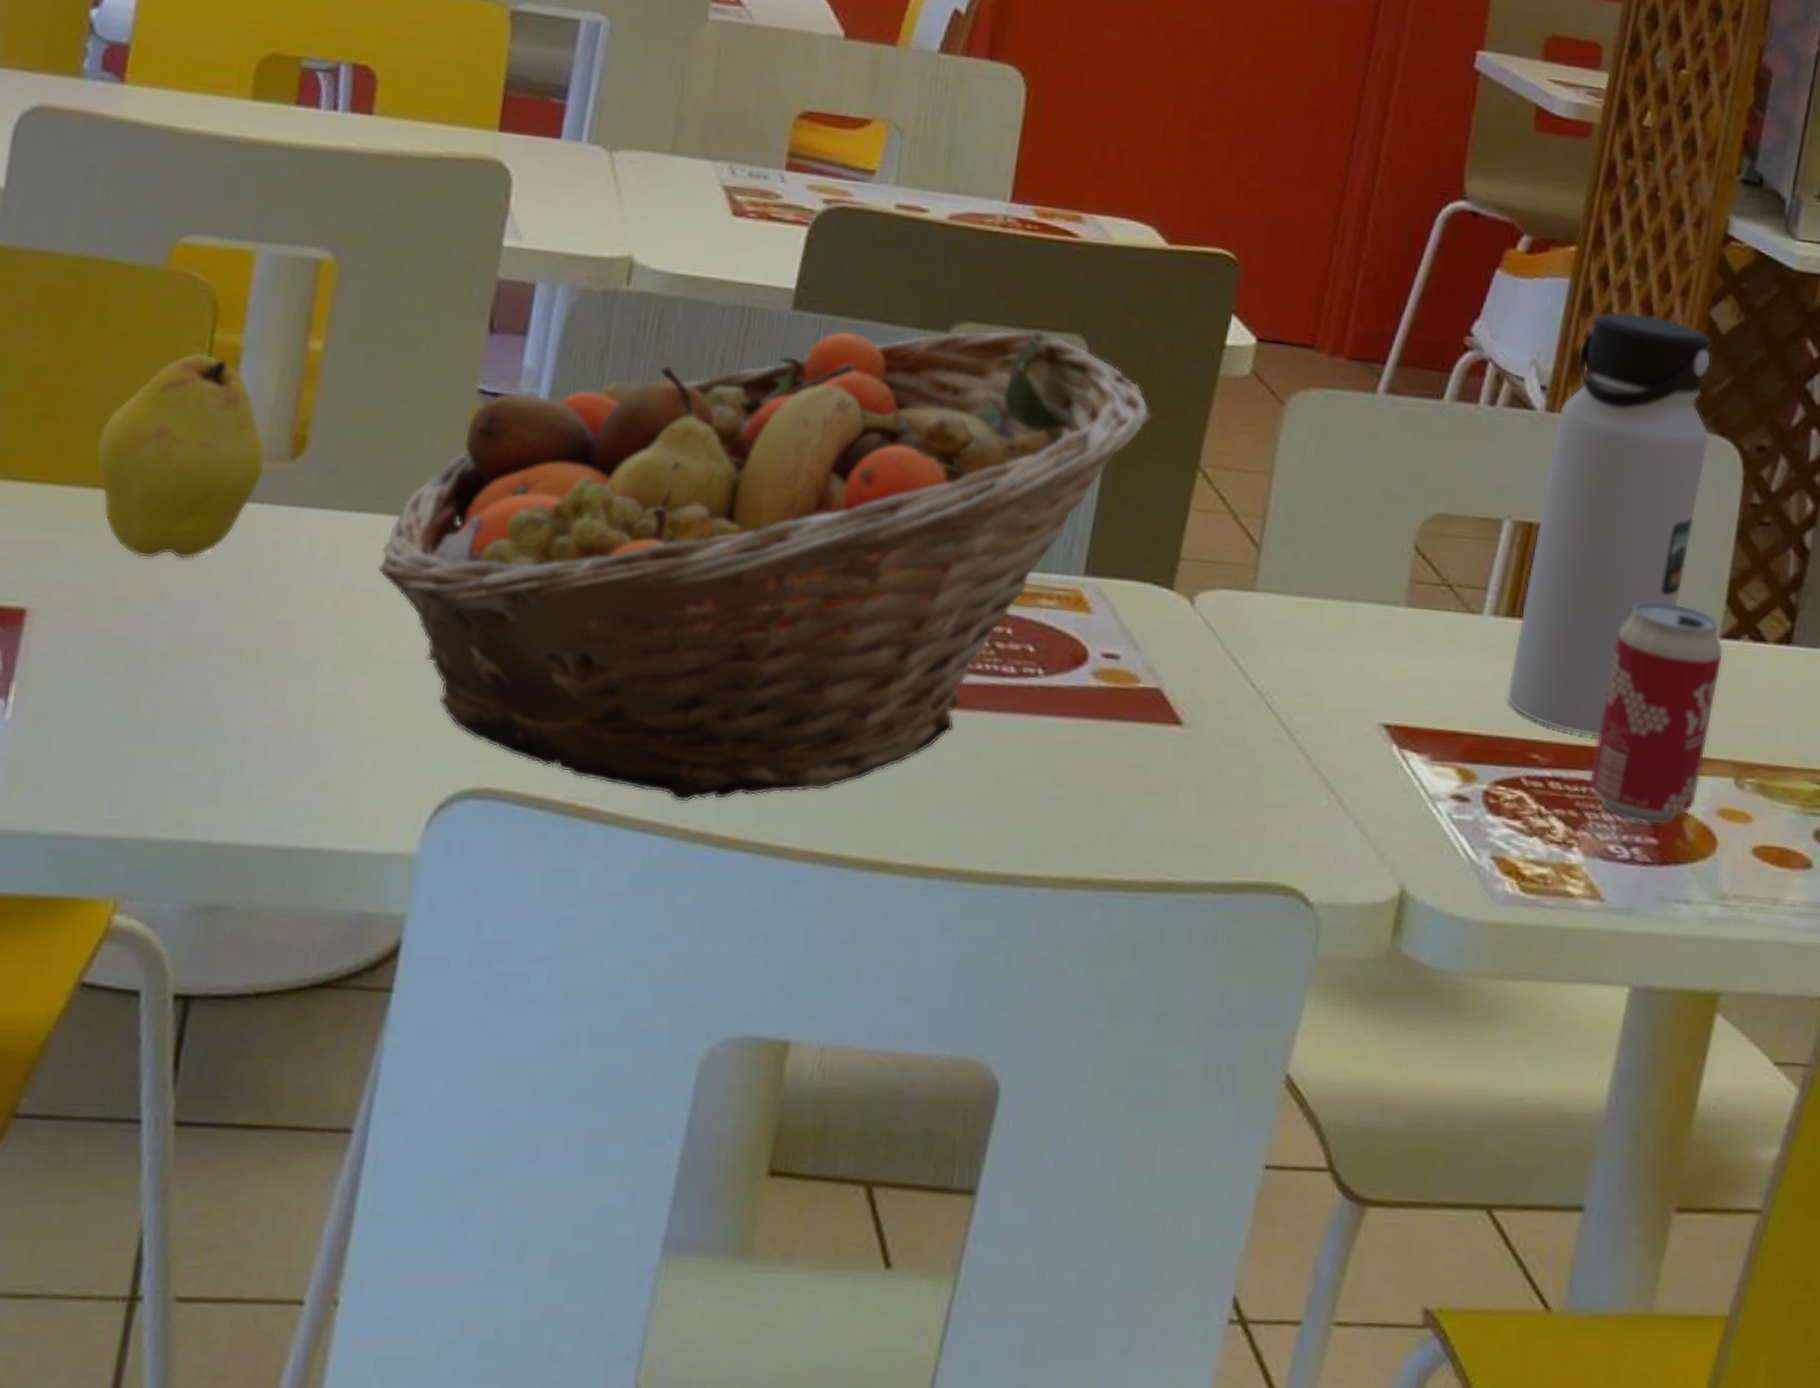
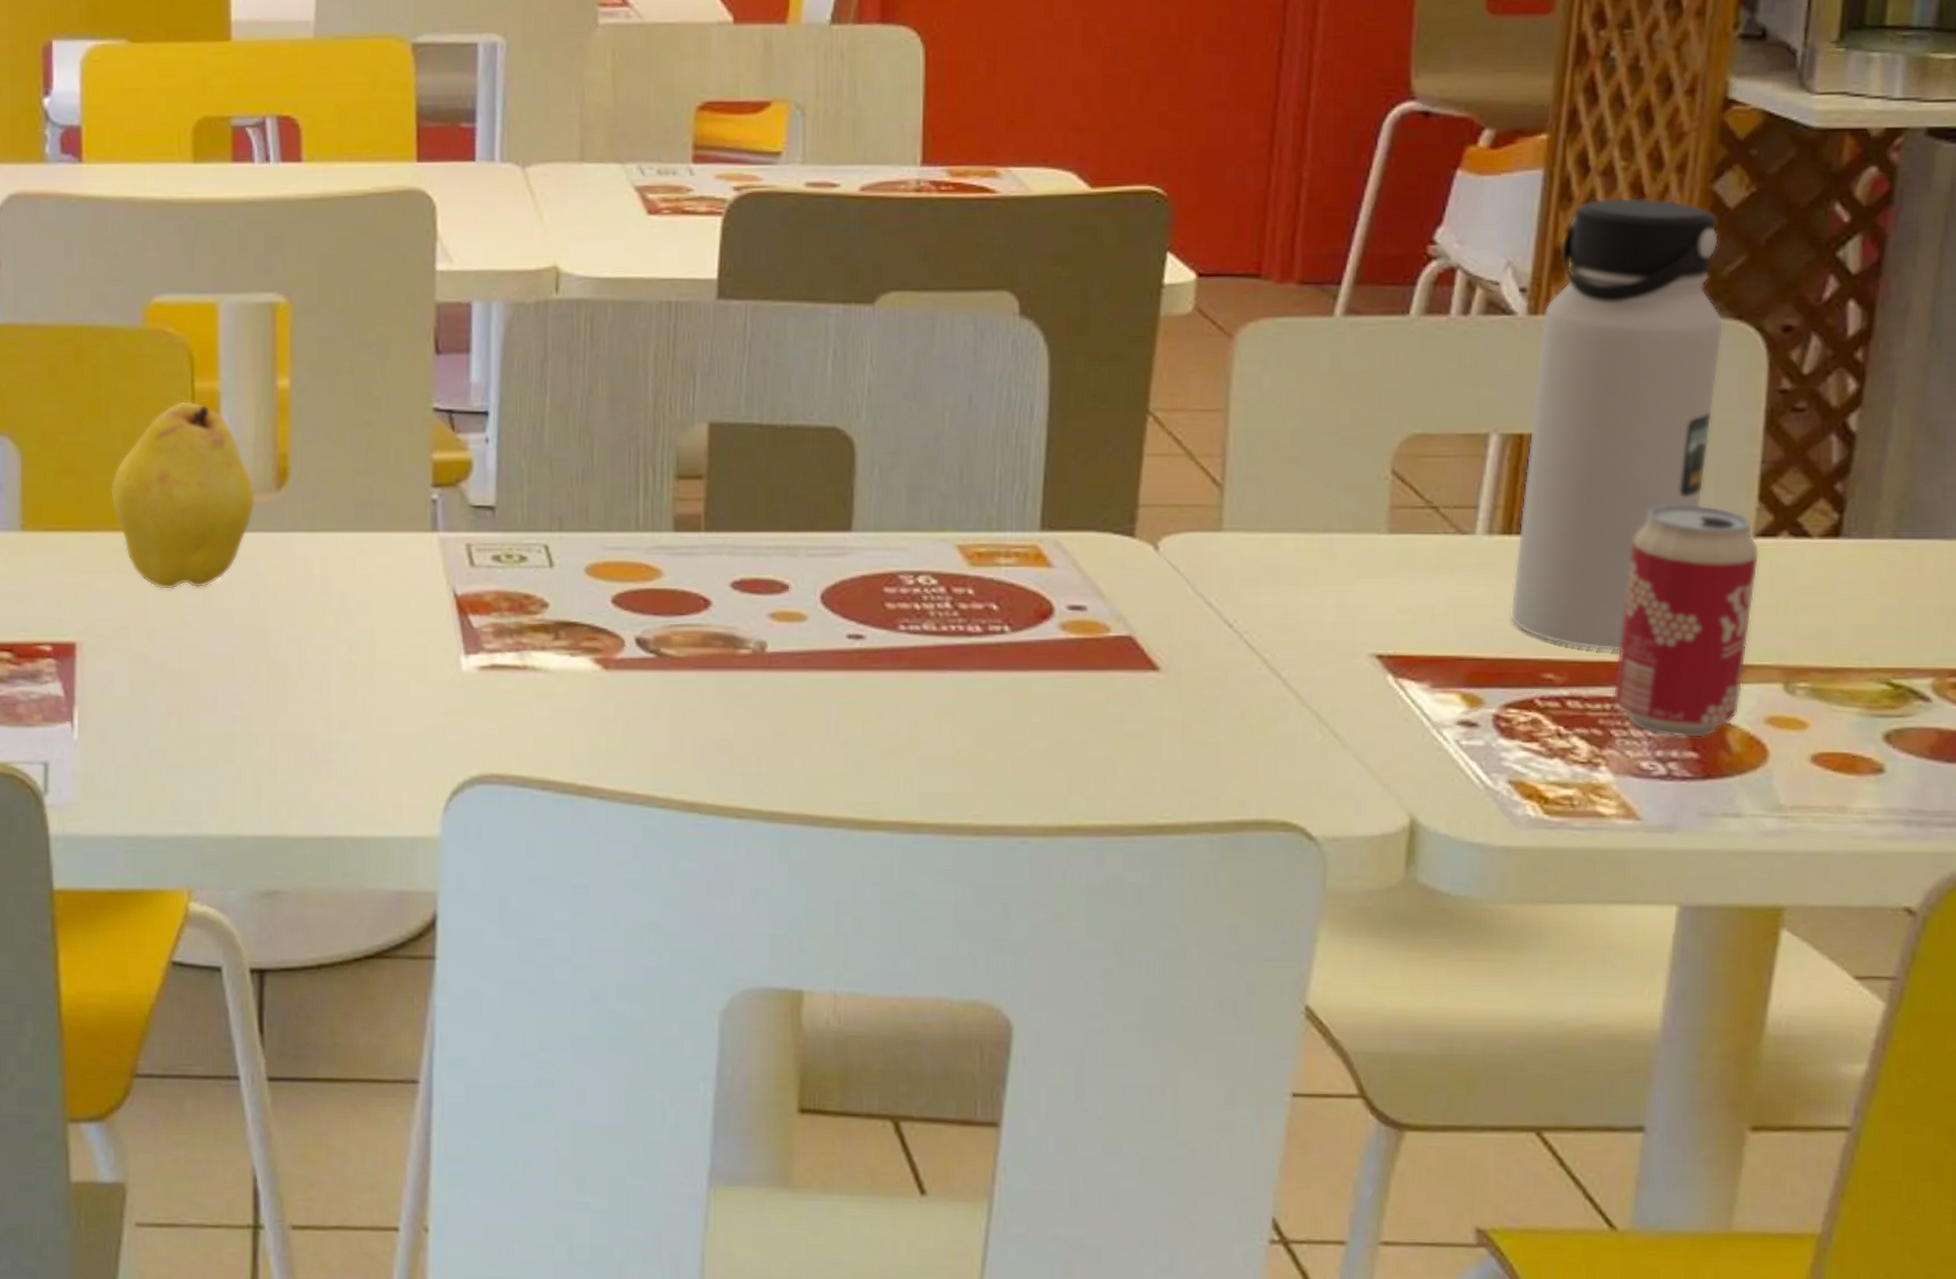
fruit basket: present [378,330,1153,802] -> none [368,291,1094,775]

